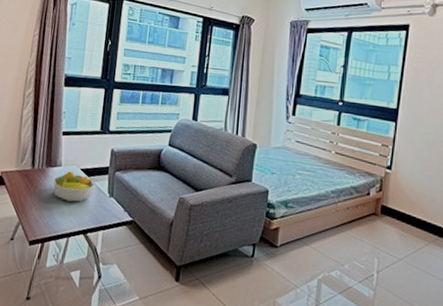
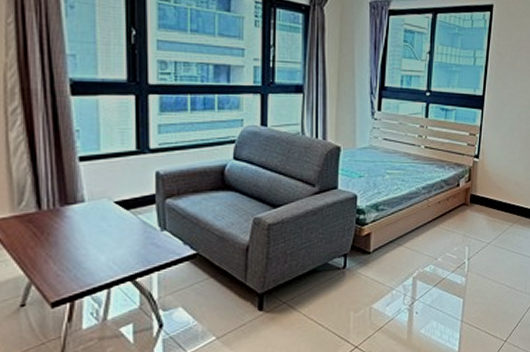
fruit bowl: present [53,171,95,202] -> none [74,207,138,245]

